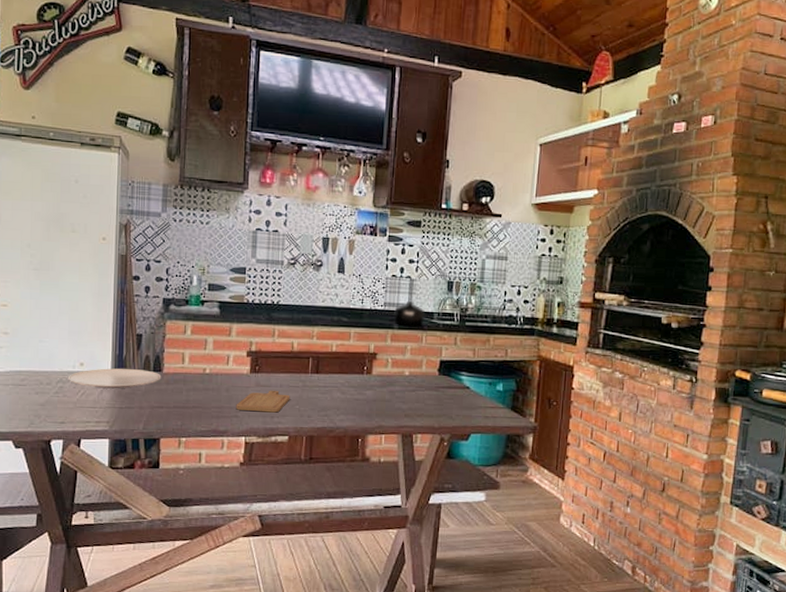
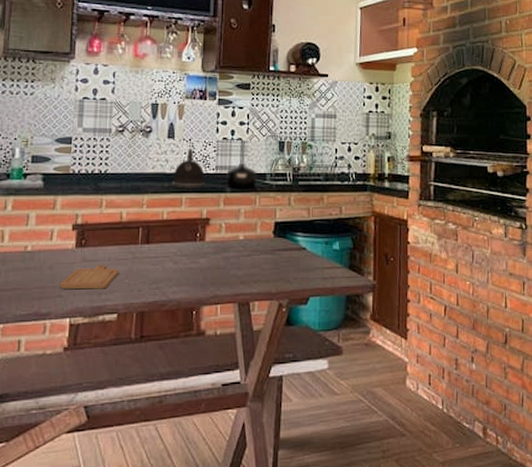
kettle: none [342,283,373,324] -> present [172,148,205,189]

